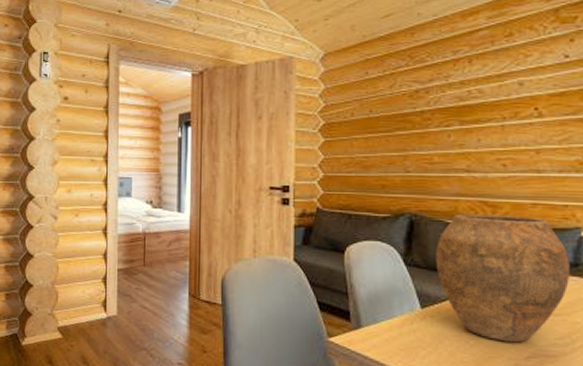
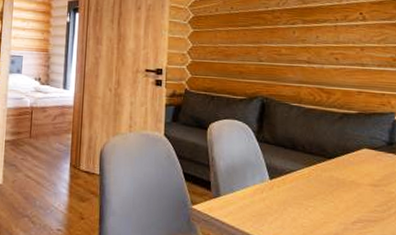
vase: present [436,214,569,343] -> none [282,98,386,210]

